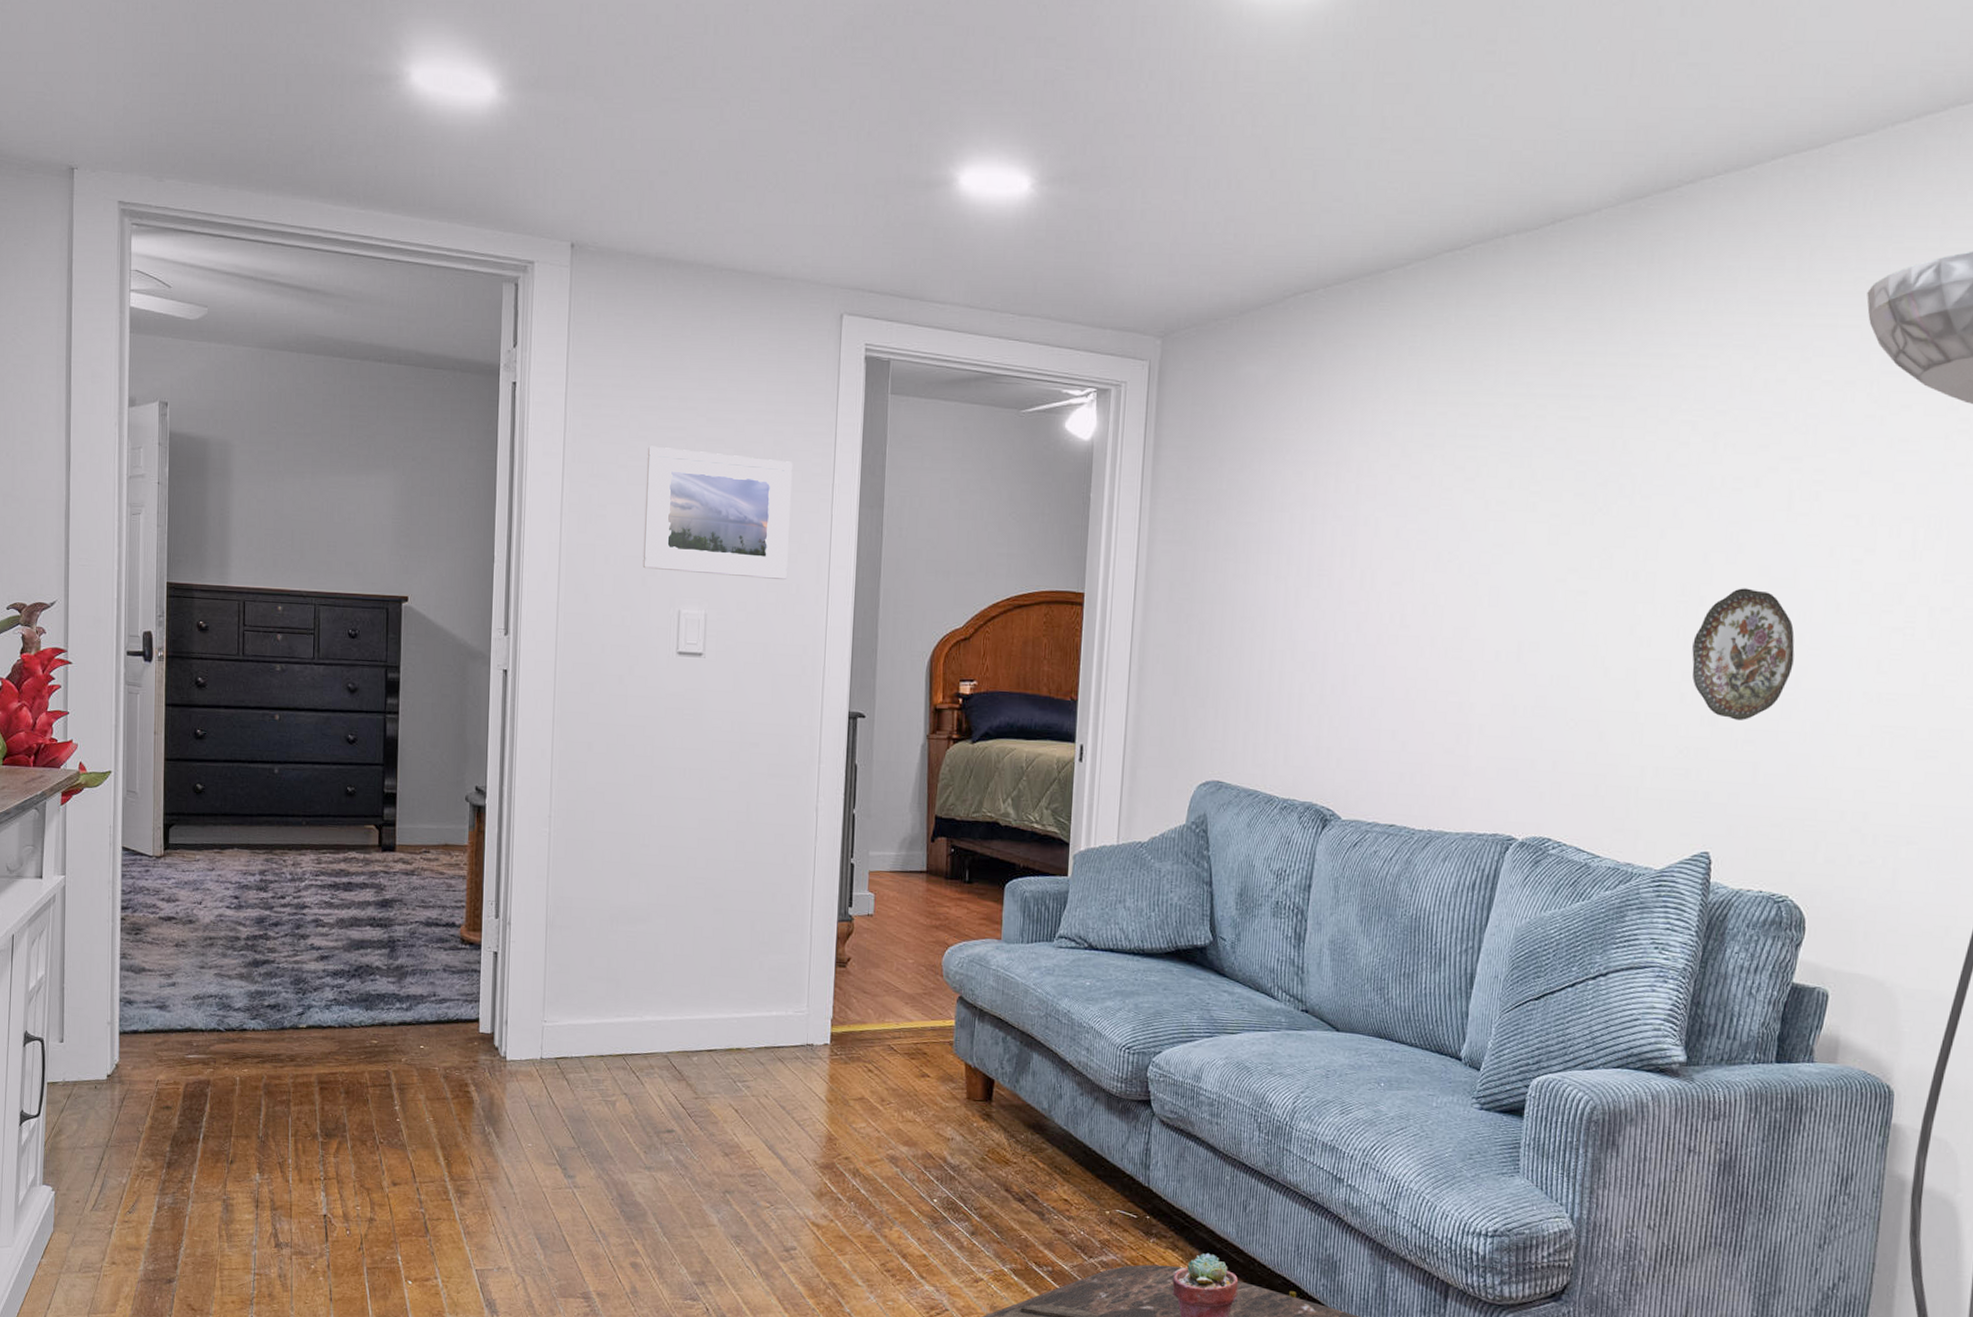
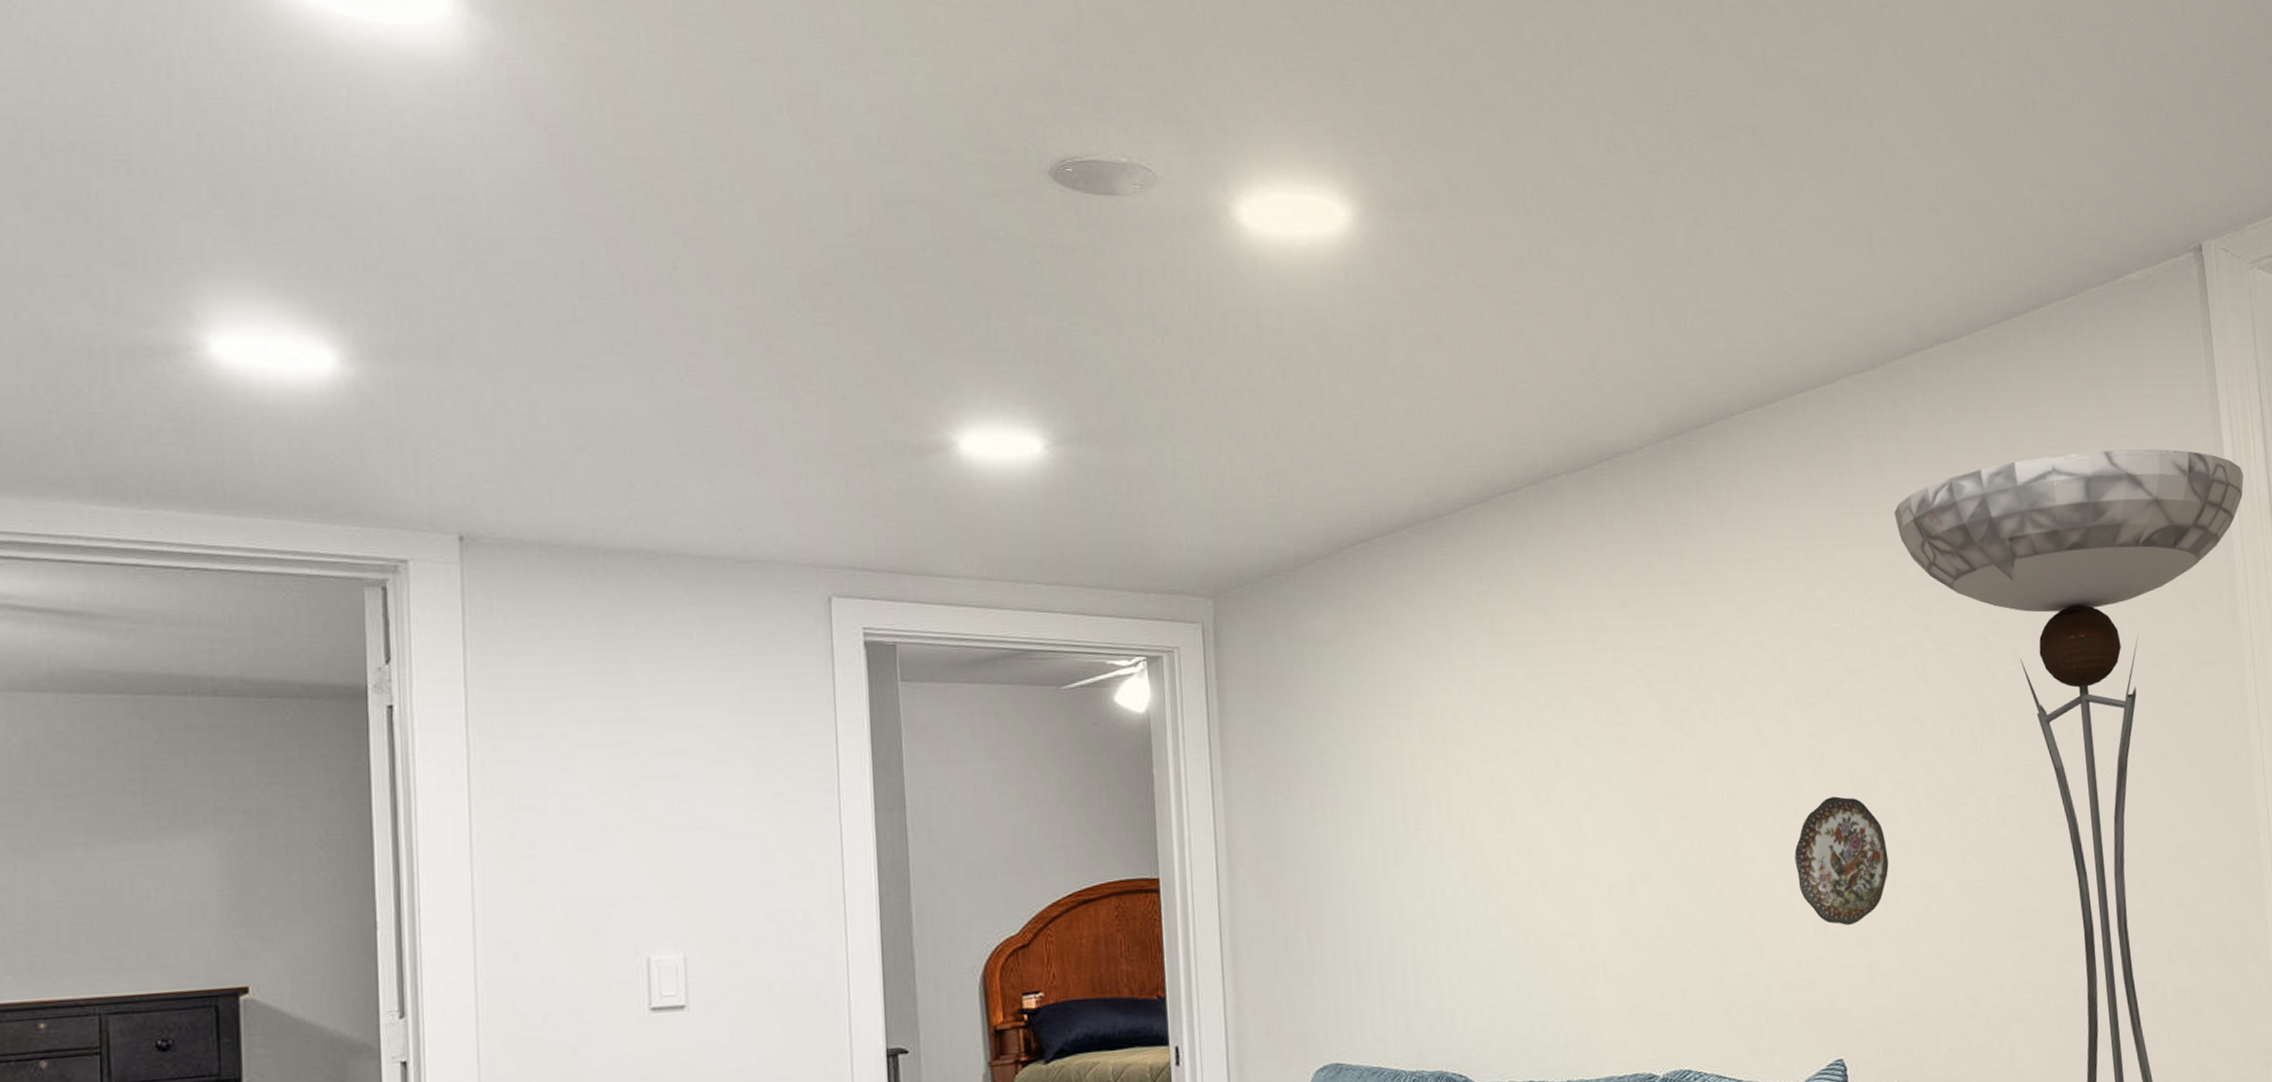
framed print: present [642,446,793,581] -> none [587,765,789,913]

